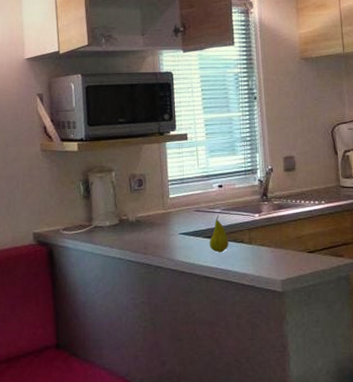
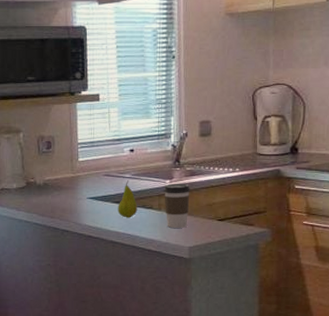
coffee cup: none [253,217,279,261] -> present [163,183,190,228]

